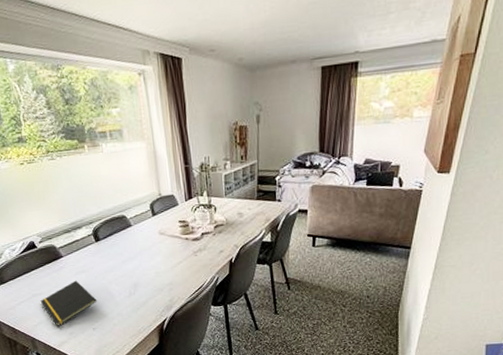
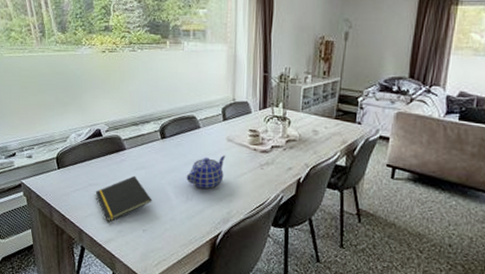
teapot: none [125,248,161,282] -> present [186,155,226,189]

